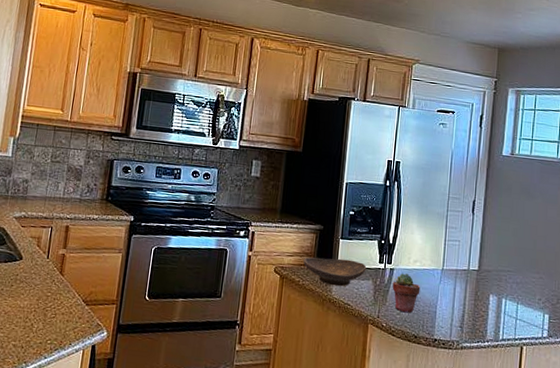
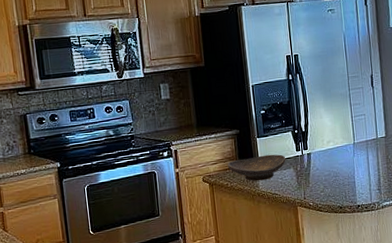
potted succulent: present [392,273,421,313] -> none [312,155,338,189]

